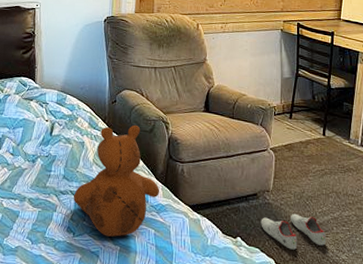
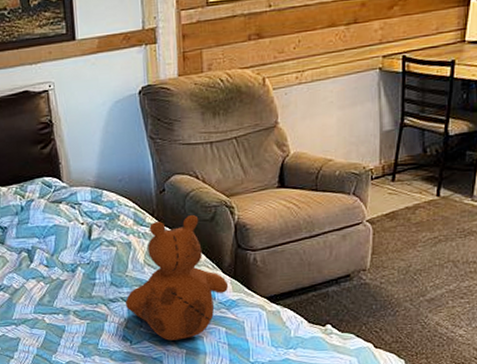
shoe: present [261,213,326,250] -> none [355,291,438,331]

